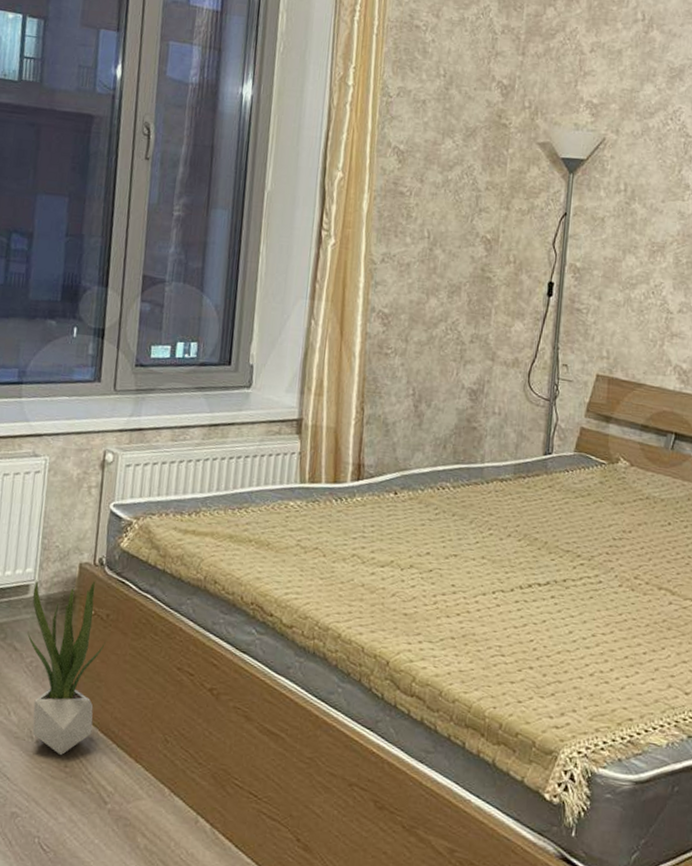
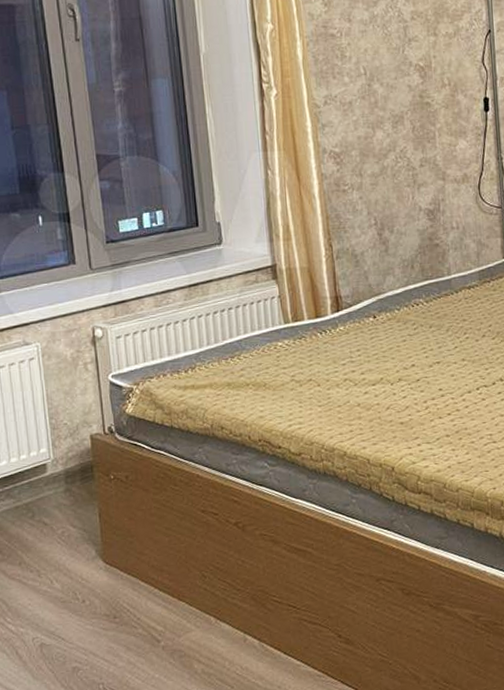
potted plant: present [27,581,106,756] -> none [51,448,133,610]

